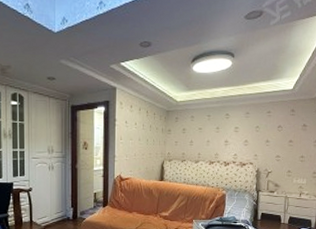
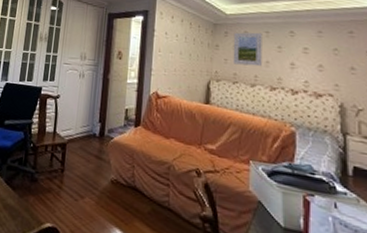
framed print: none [182,116,205,146] -> present [232,32,262,67]

